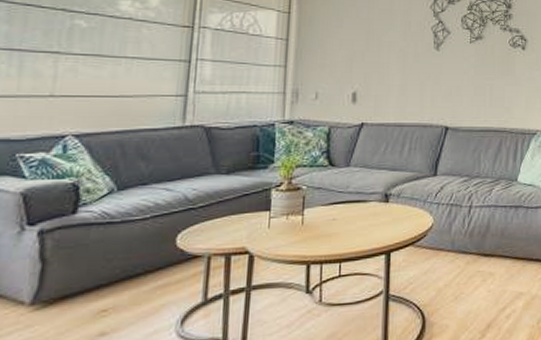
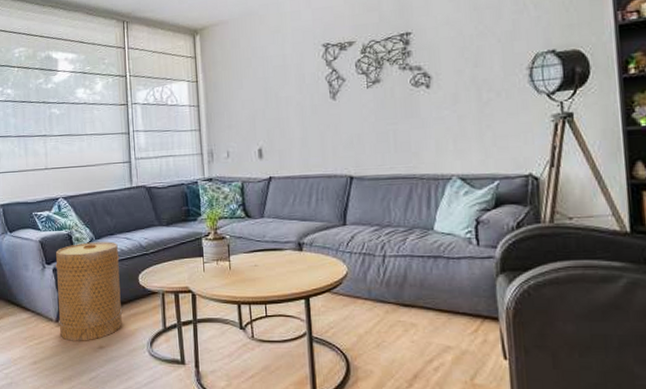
basket: none [33,193,152,330] -> present [56,241,123,341]

